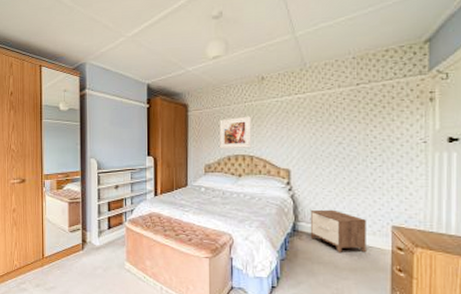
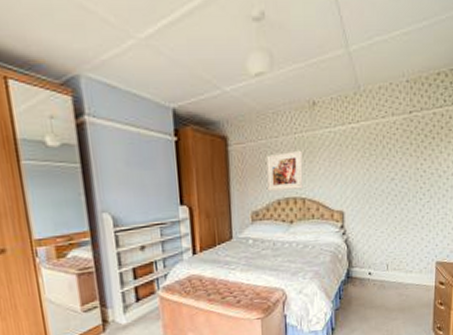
nightstand: present [310,209,366,254] -> none [363,251,414,295]

